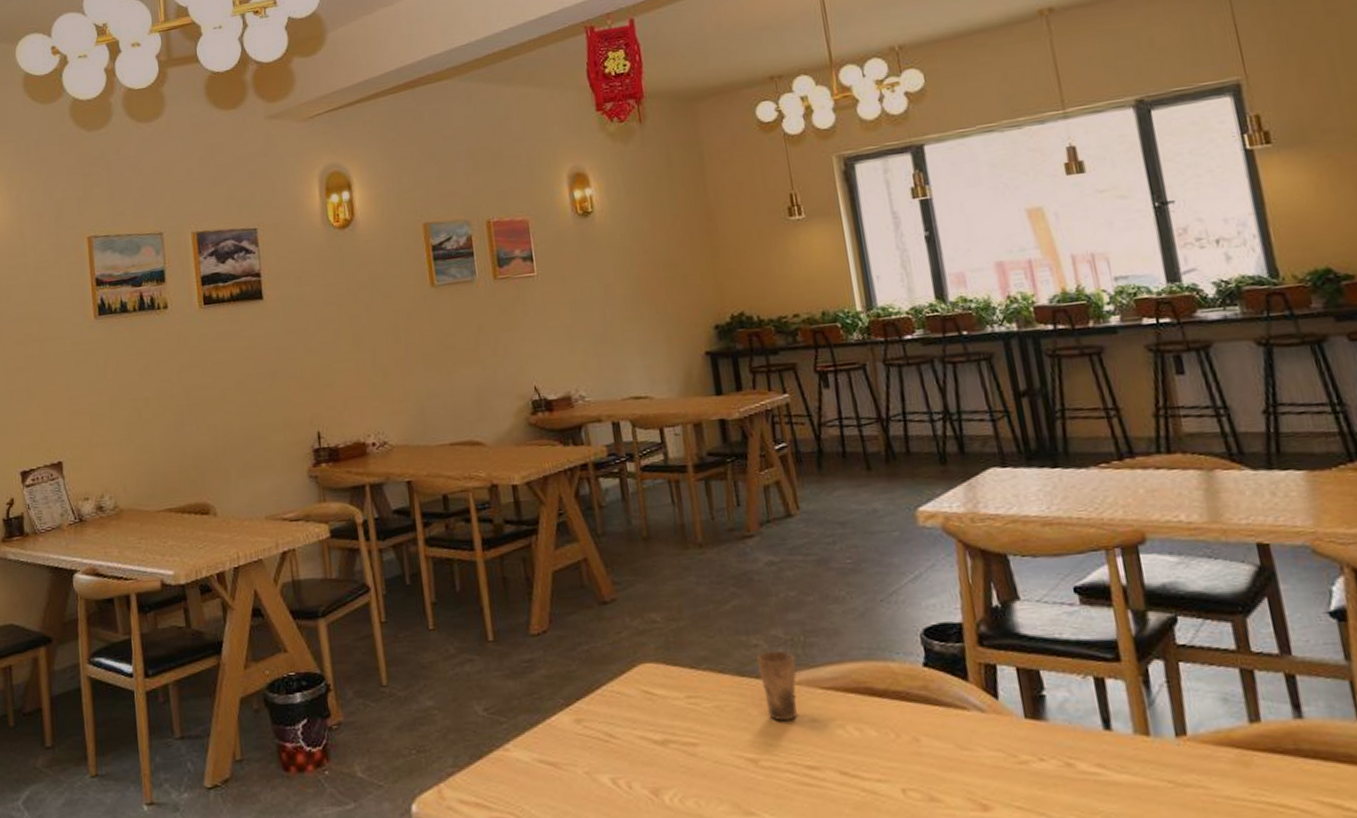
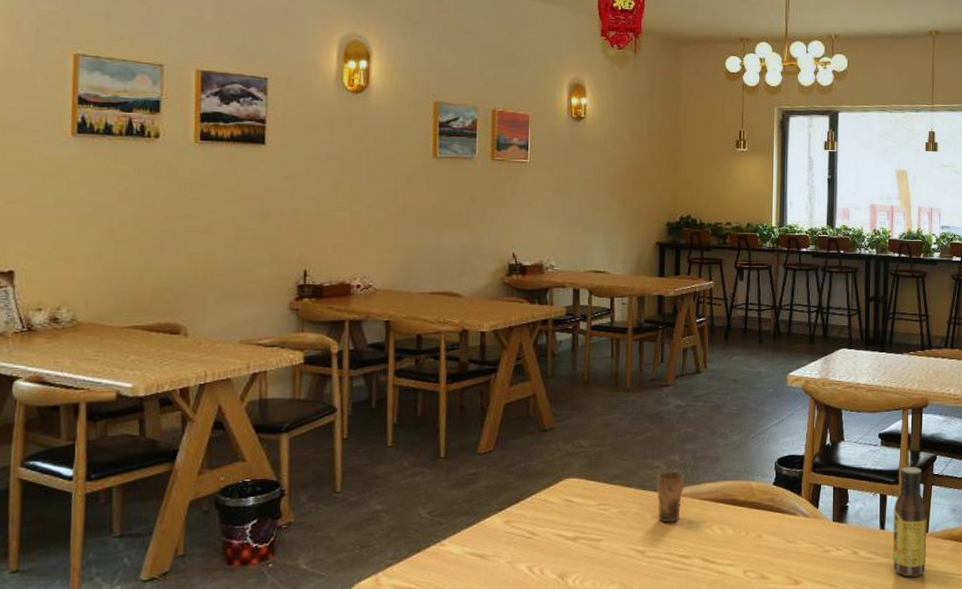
sauce bottle: none [1119,633,1194,804] -> present [893,466,927,577]

